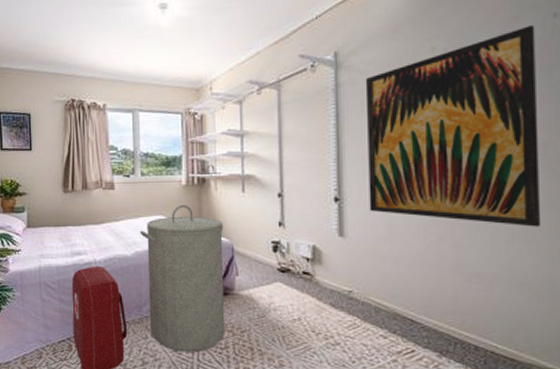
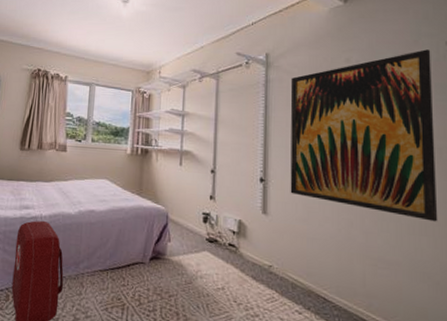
laundry hamper: present [140,204,225,352] -> none [84,171,161,313]

